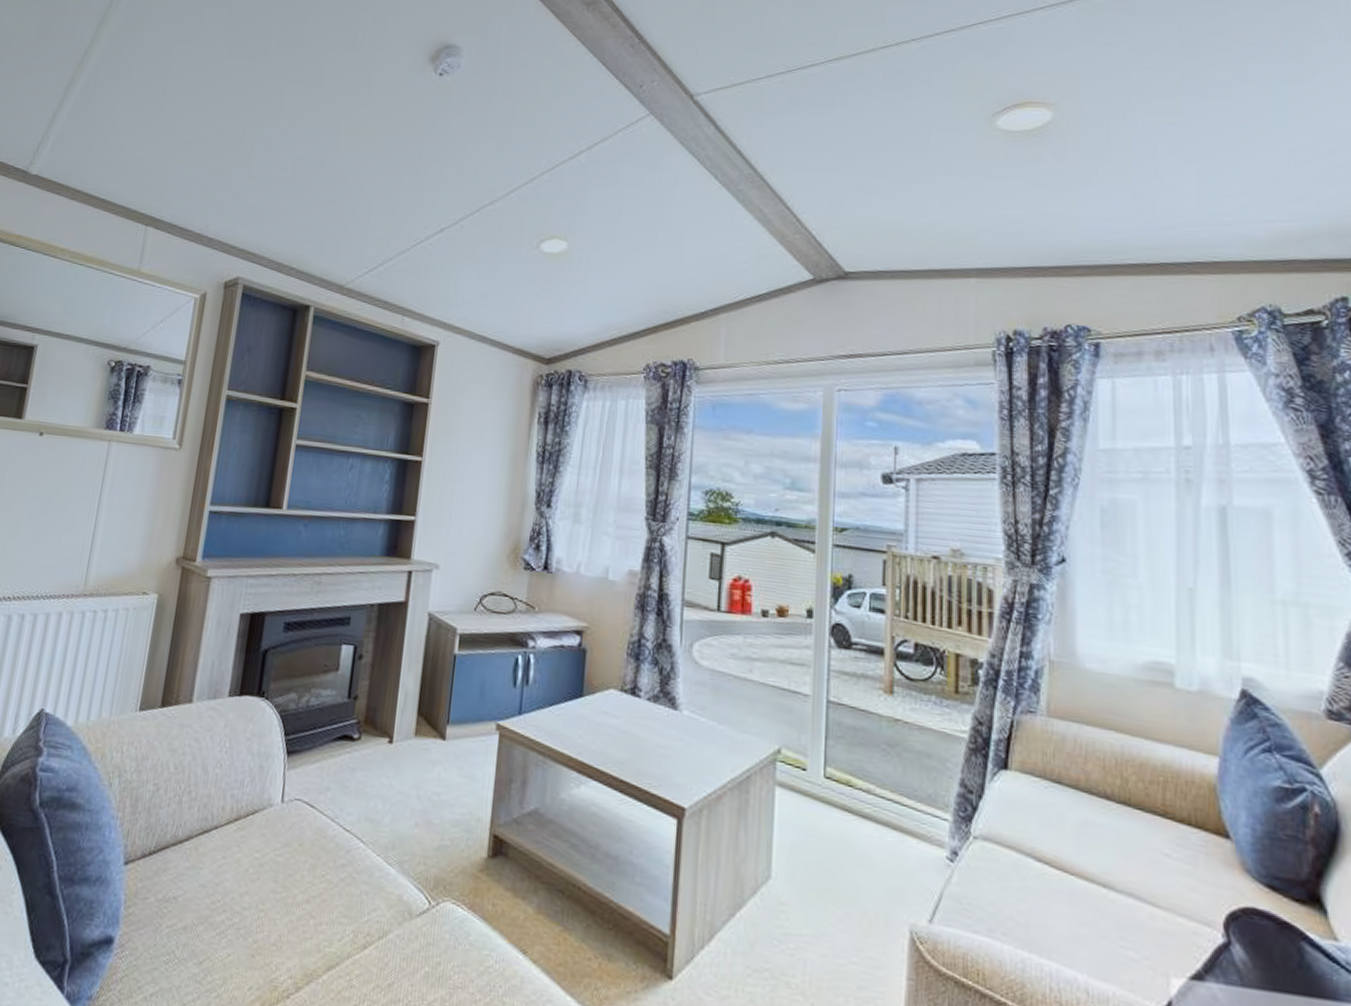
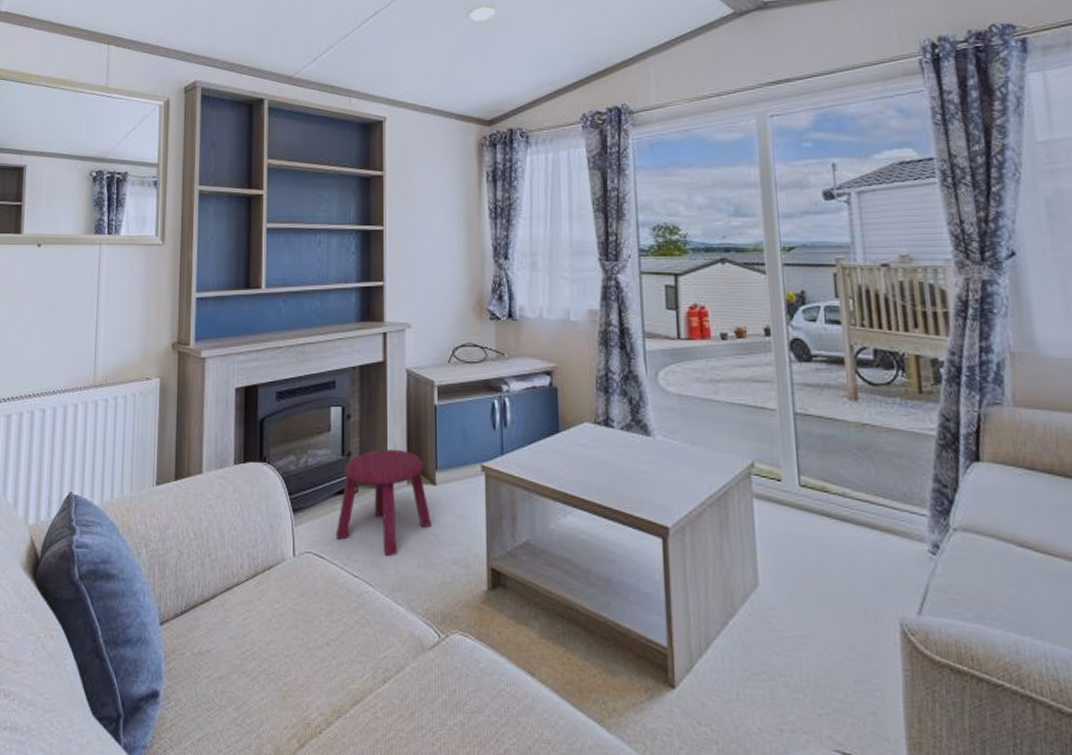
stool: none [330,695,437,813] -> present [335,449,432,557]

